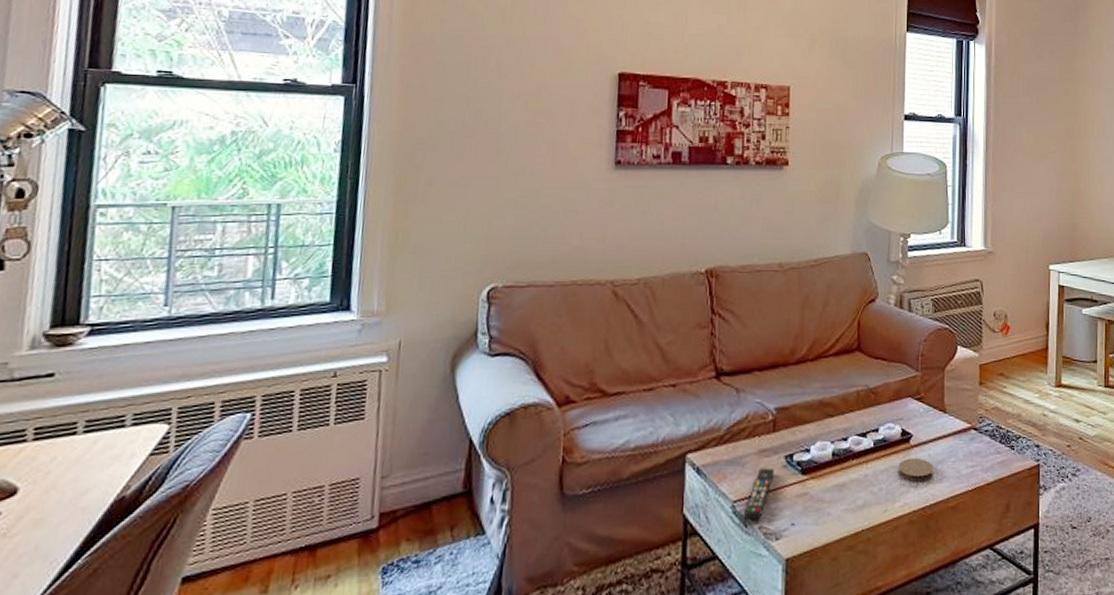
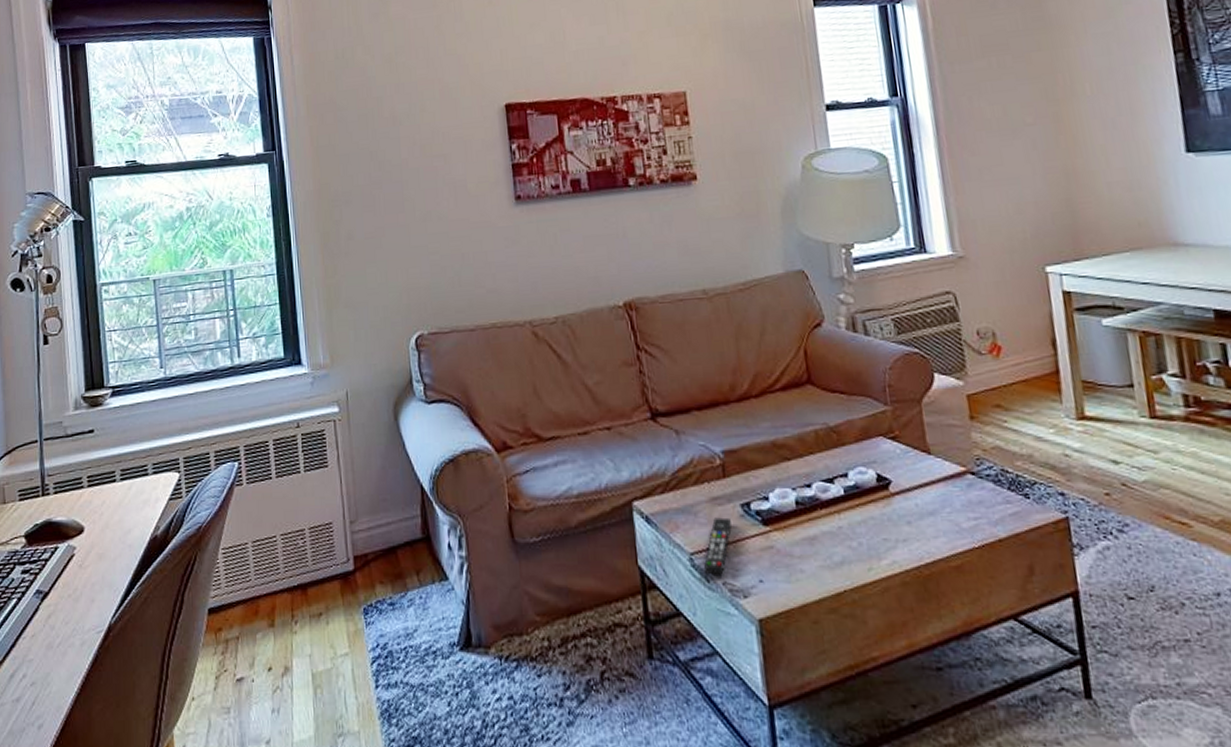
coaster: present [898,457,933,482] -> none [878,507,925,536]

